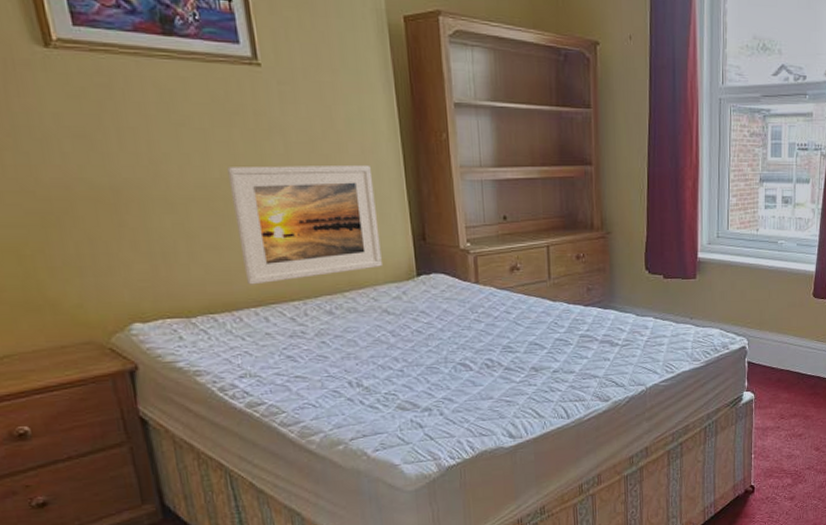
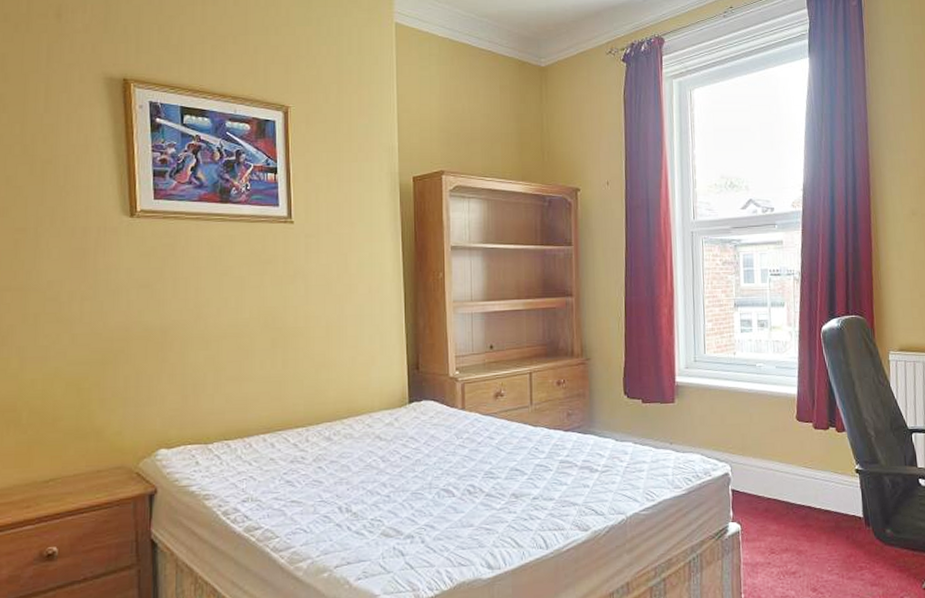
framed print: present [227,164,382,285] -> none [256,302,378,413]

